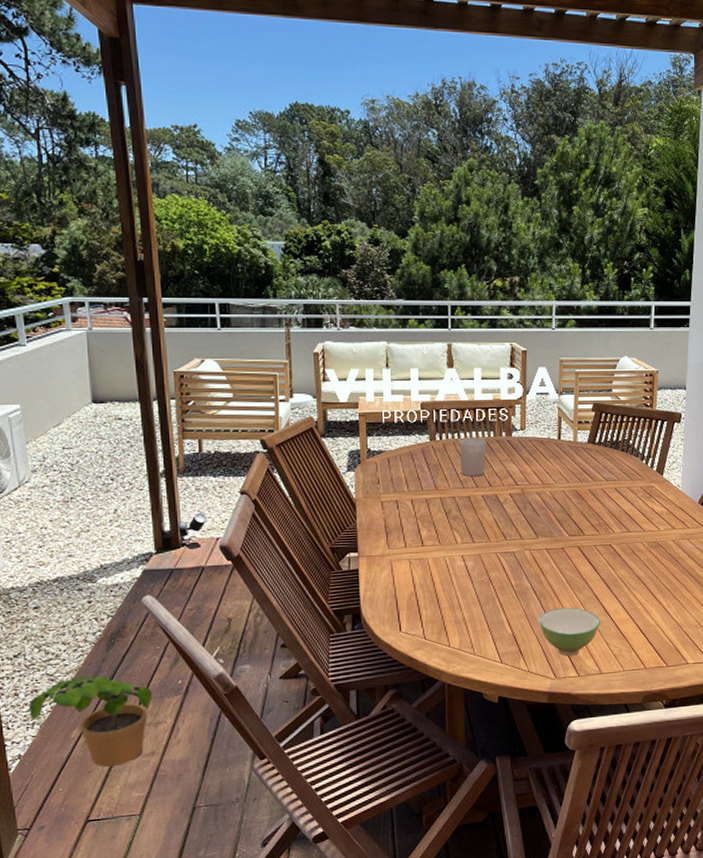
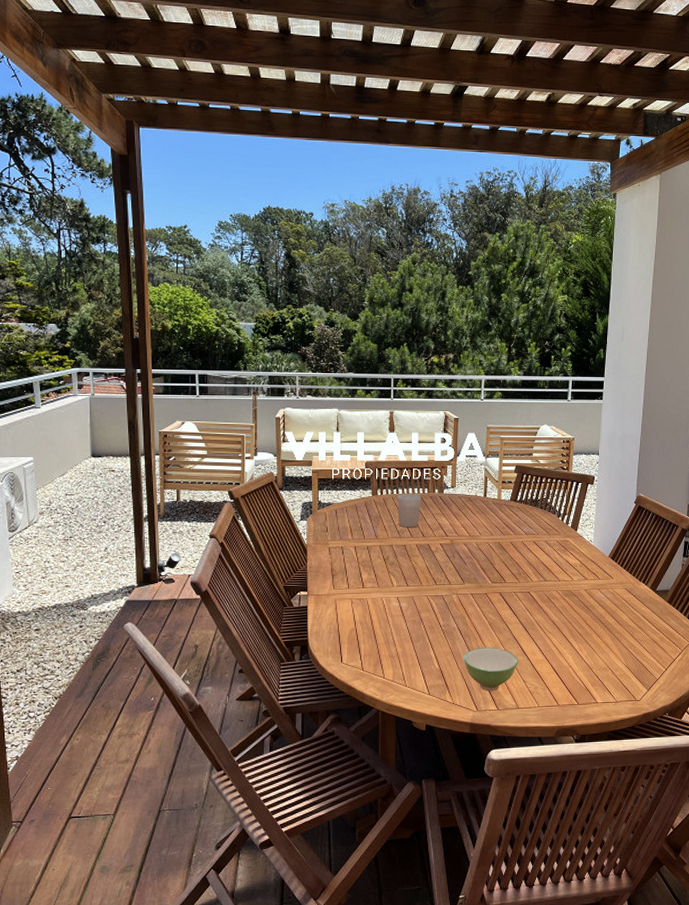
potted plant: present [28,675,152,768] -> none [26,690,129,772]

